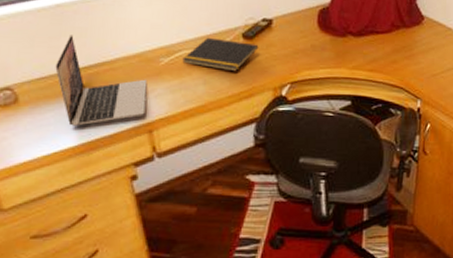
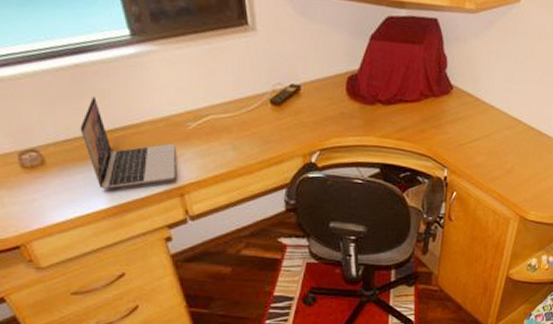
notepad: present [182,37,259,72] -> none [210,102,287,138]

